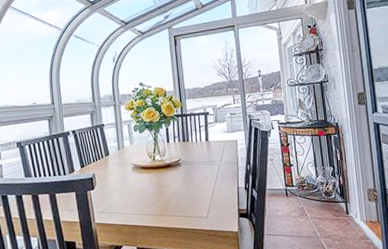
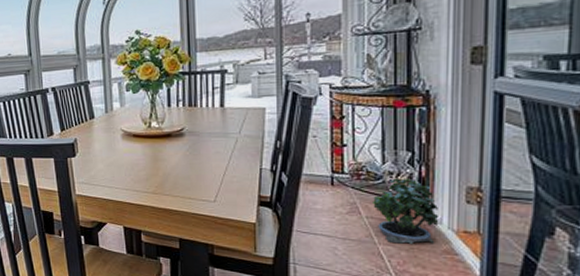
potted plant: none [313,186,355,236] -> present [373,178,440,245]

